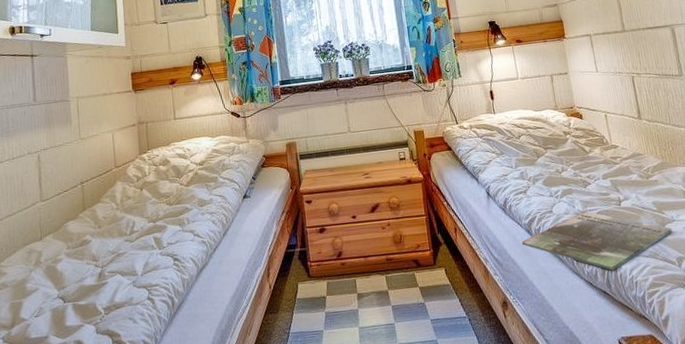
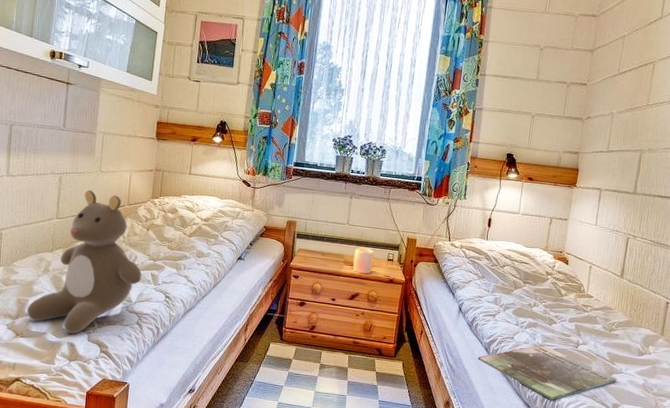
teddy bear: none [22,160,144,330] -> present [26,189,142,334]
mug: none [363,152,387,182] -> present [352,247,374,274]

